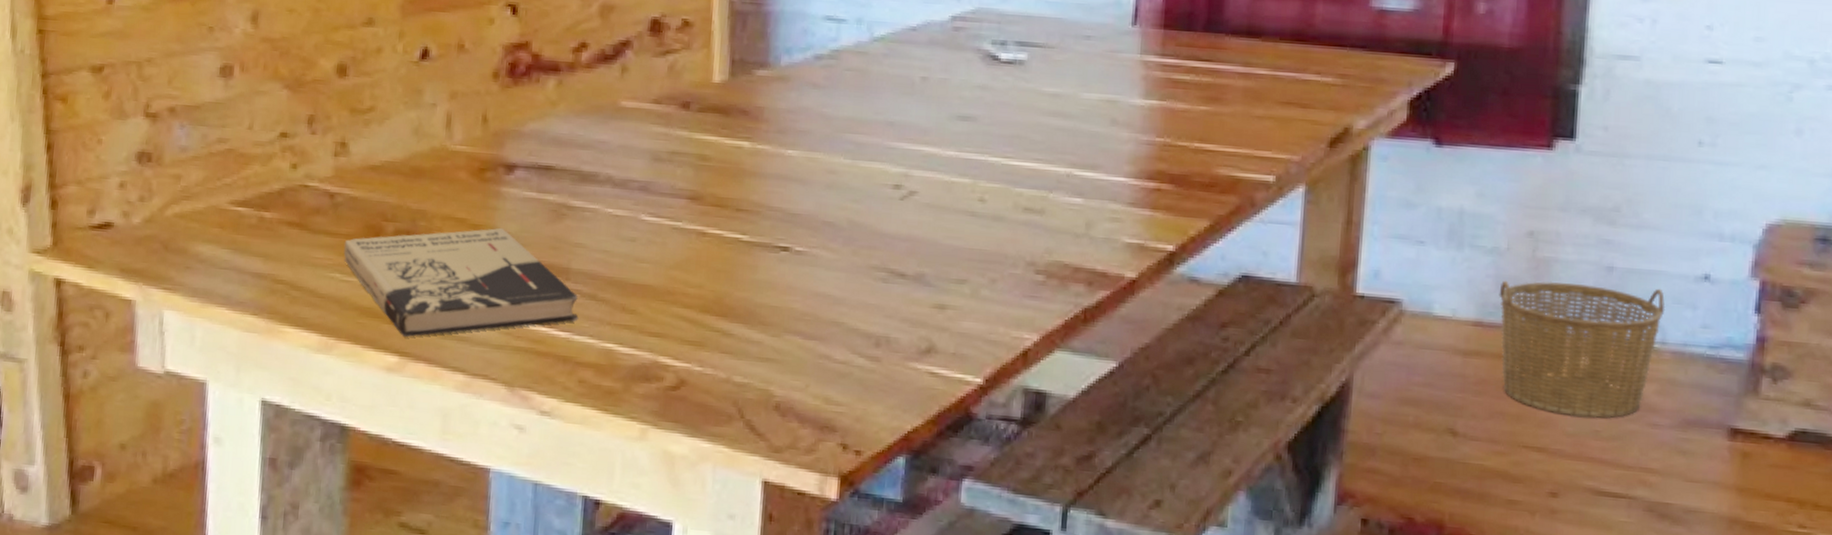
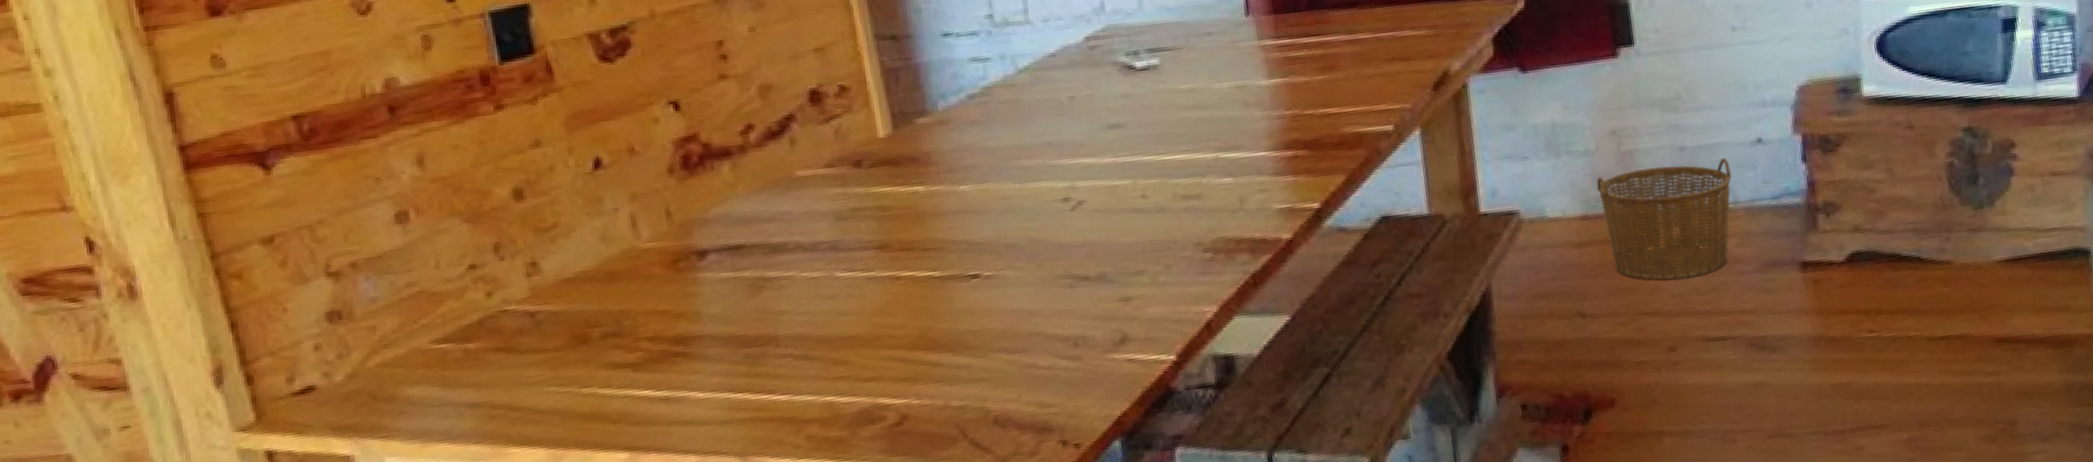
book: present [343,227,579,338] -> none [553,311,795,433]

